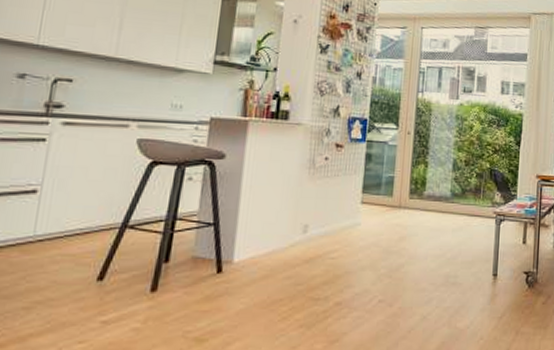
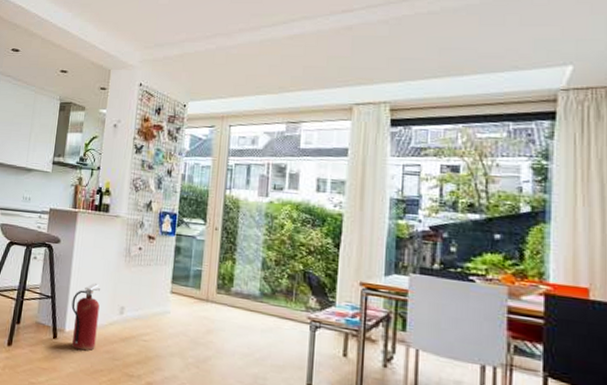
fire extinguisher: none [241,201,278,281] -> present [71,282,100,351]

